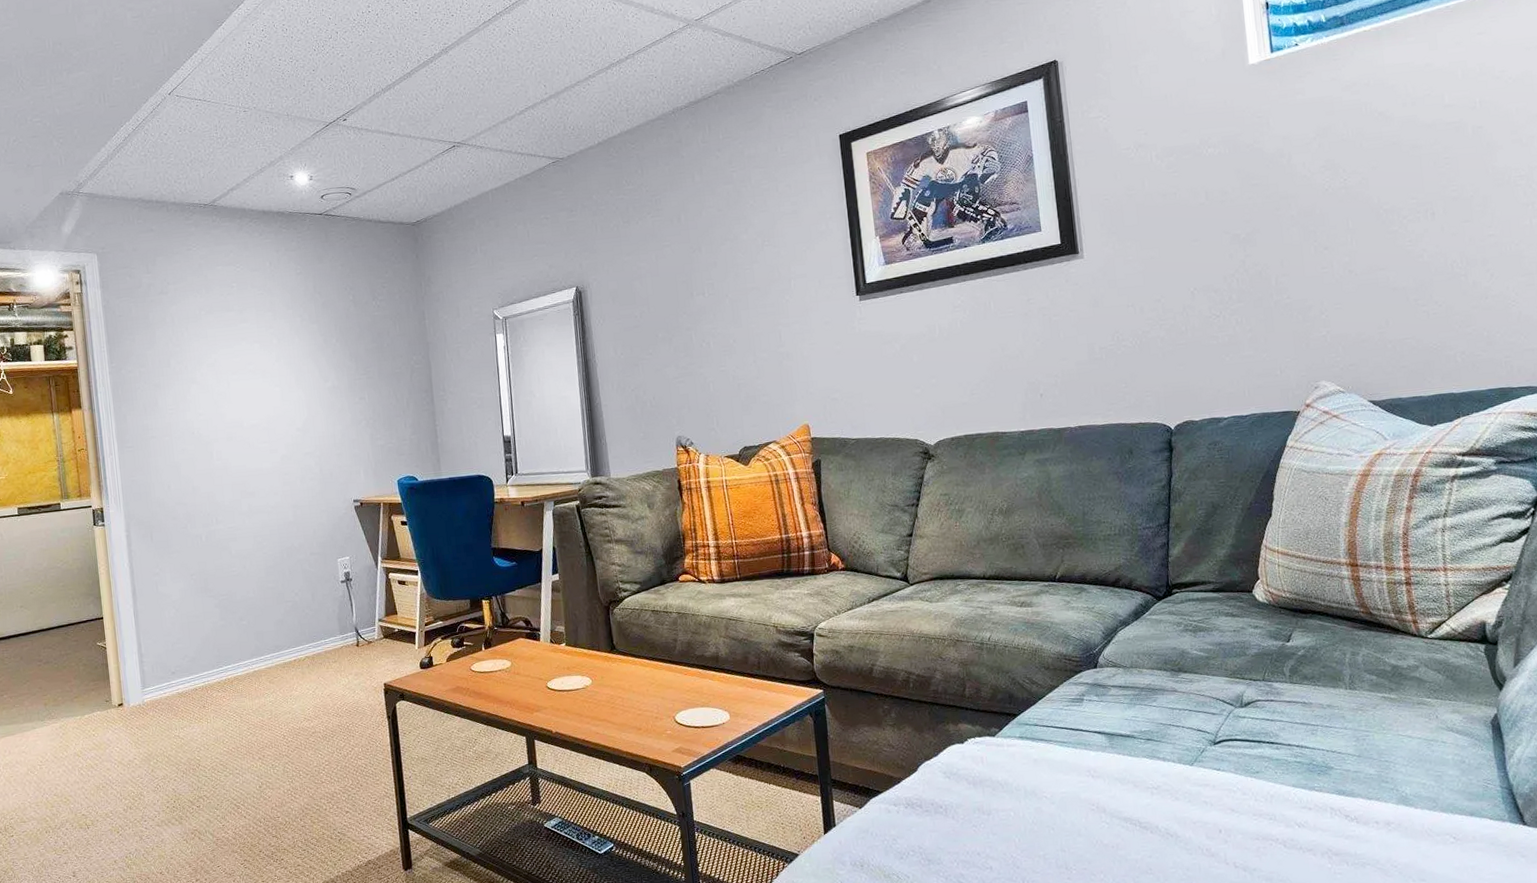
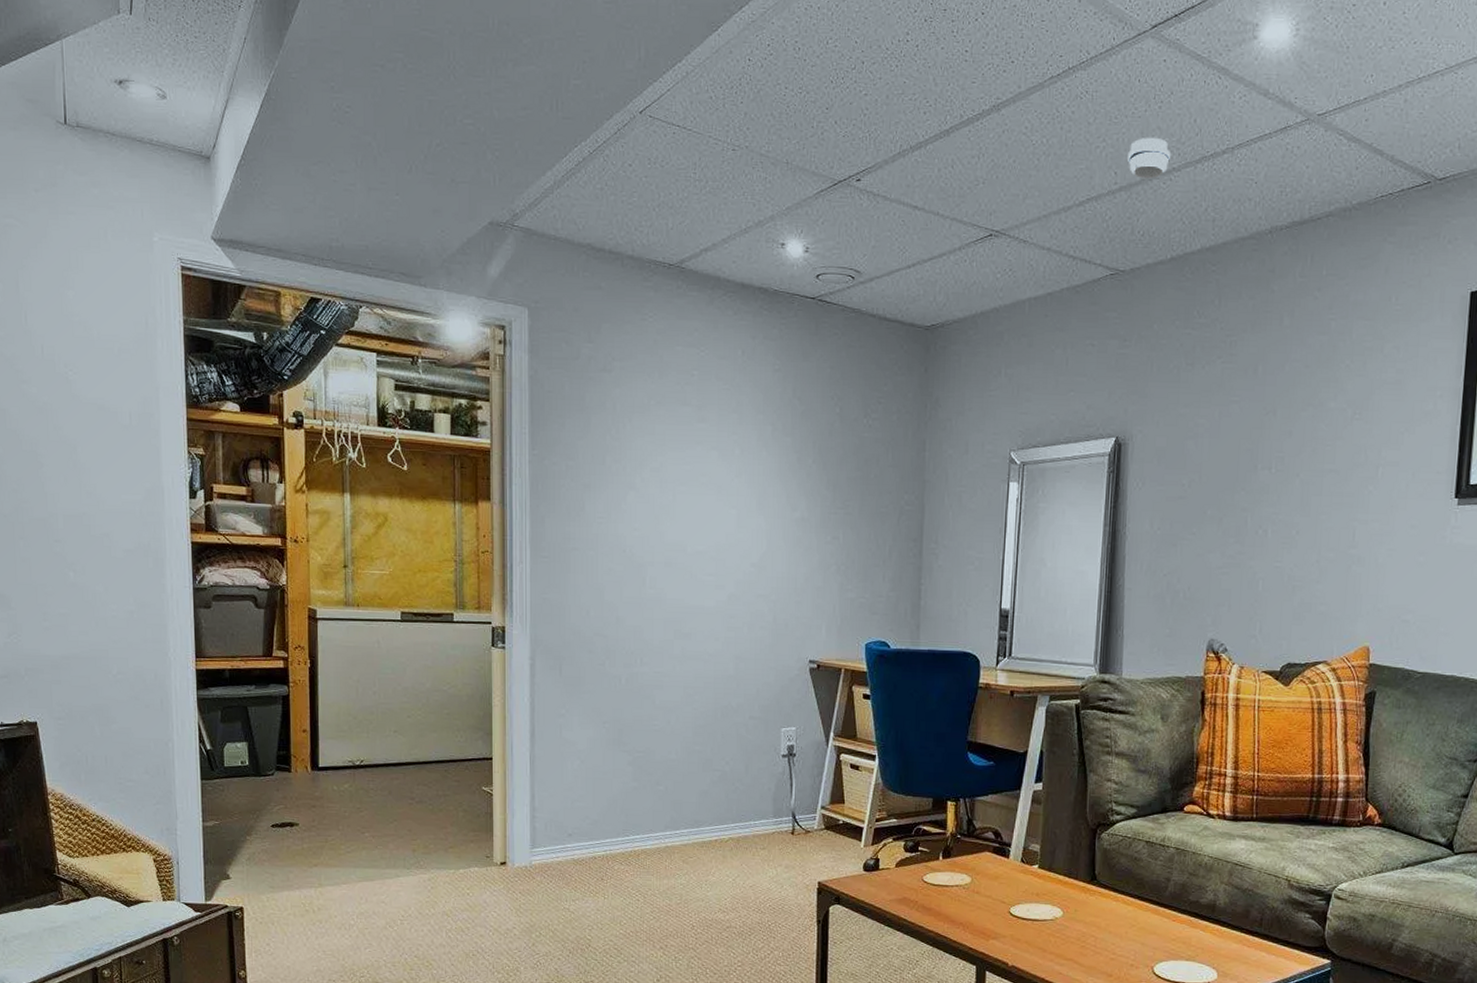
smoke detector: none [552,54,587,87] -> present [1128,137,1171,179]

